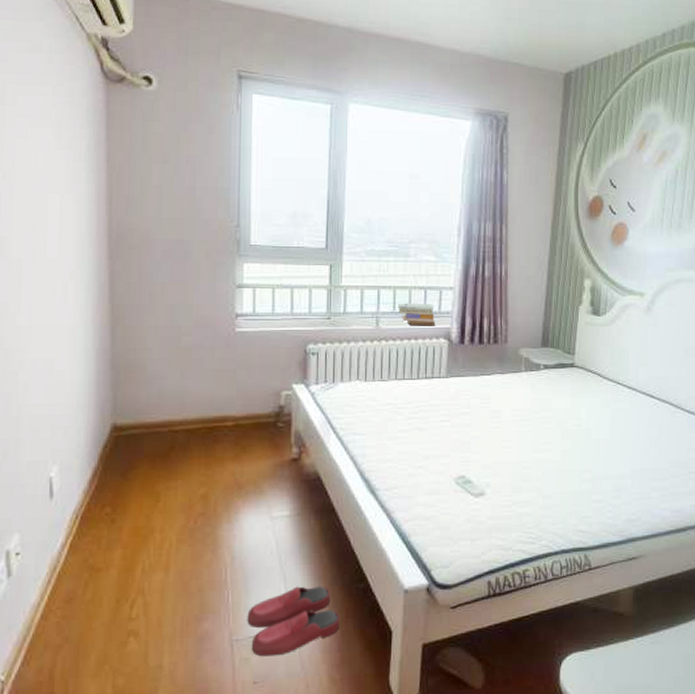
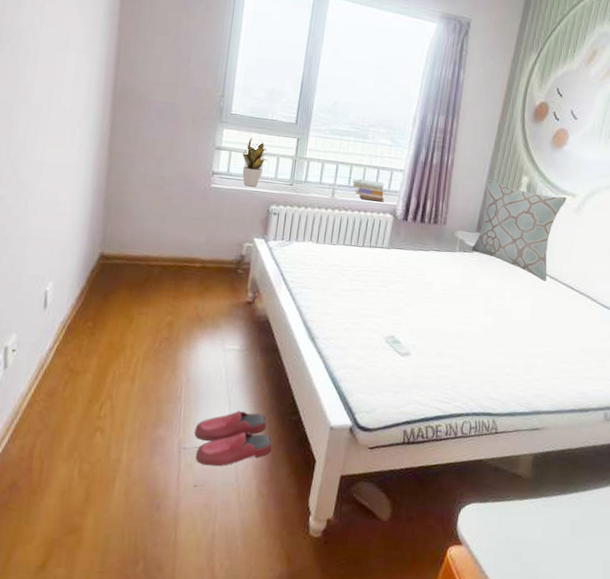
potted plant: none [268,270,299,326] -> present [242,138,268,187]
pillow: none [538,287,635,392] -> present [471,179,567,281]

